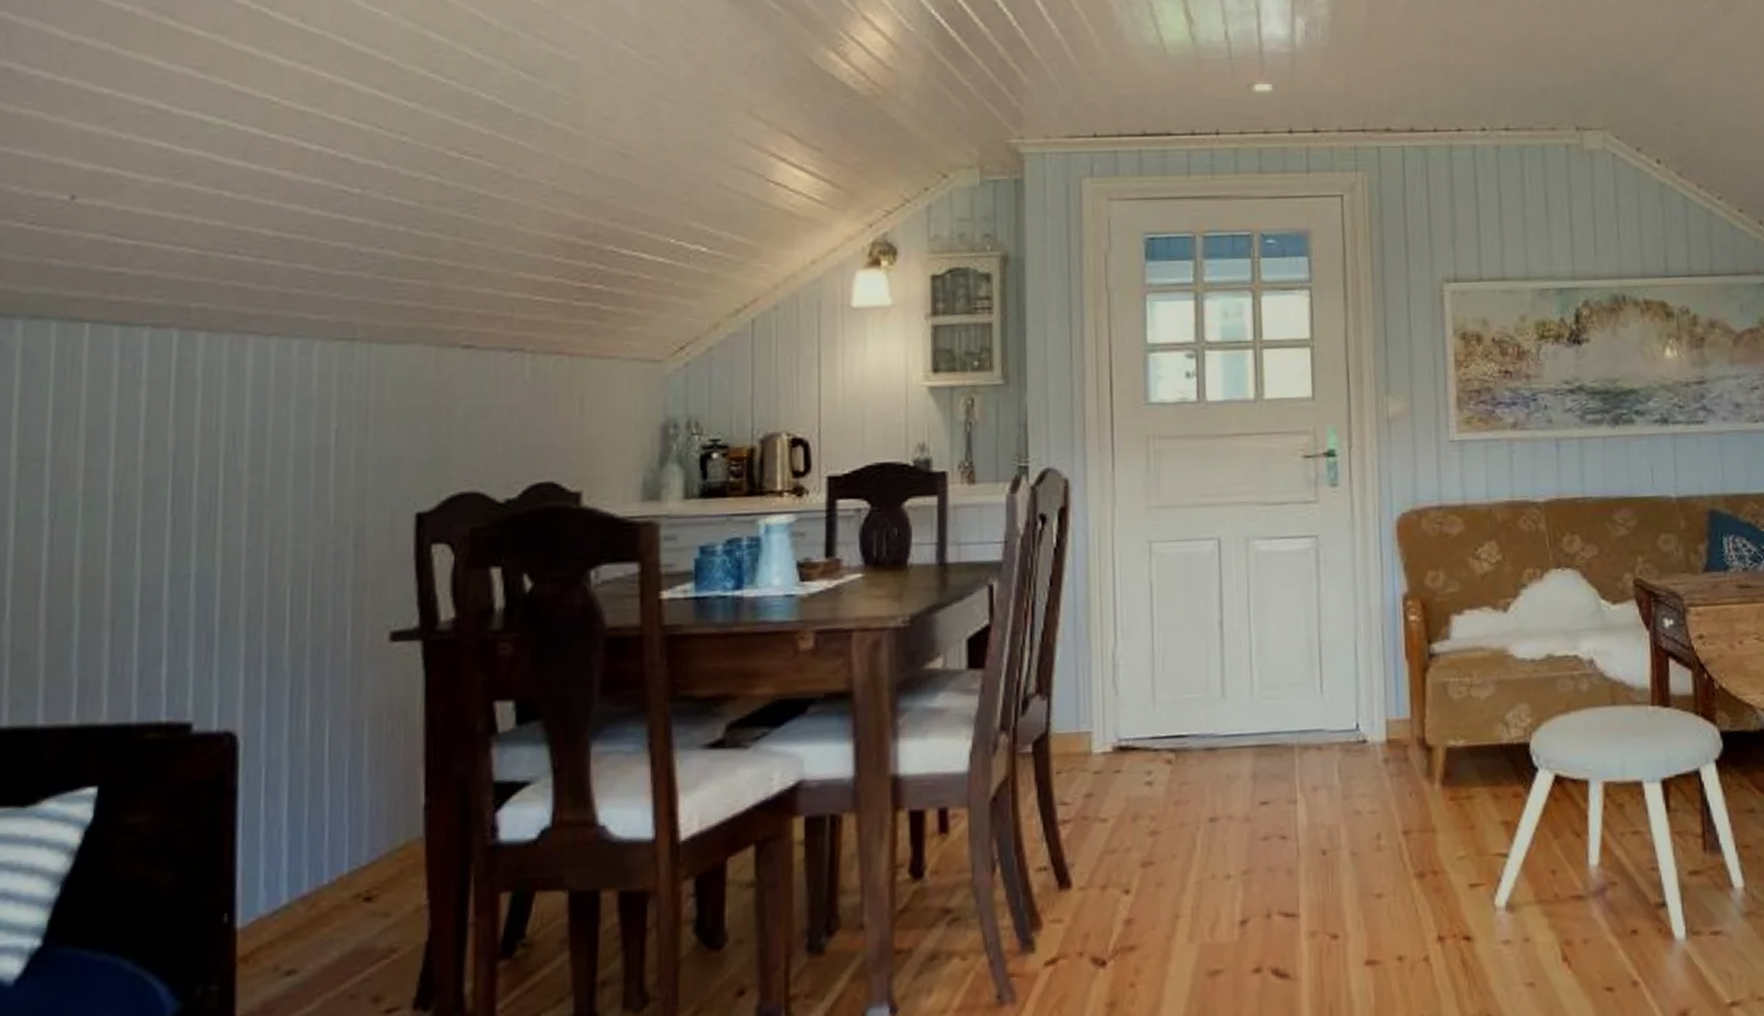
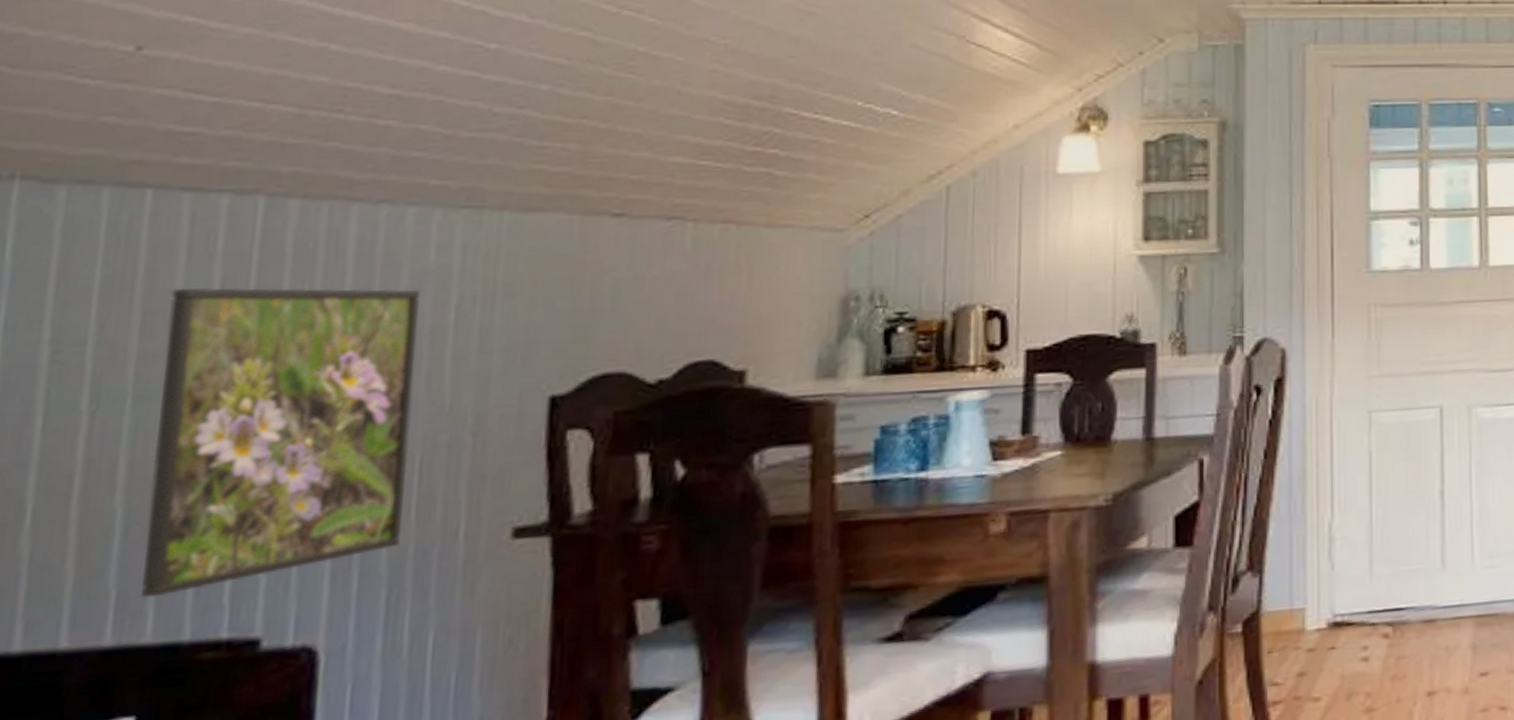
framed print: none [96,411,306,684] -> present [139,288,420,598]

